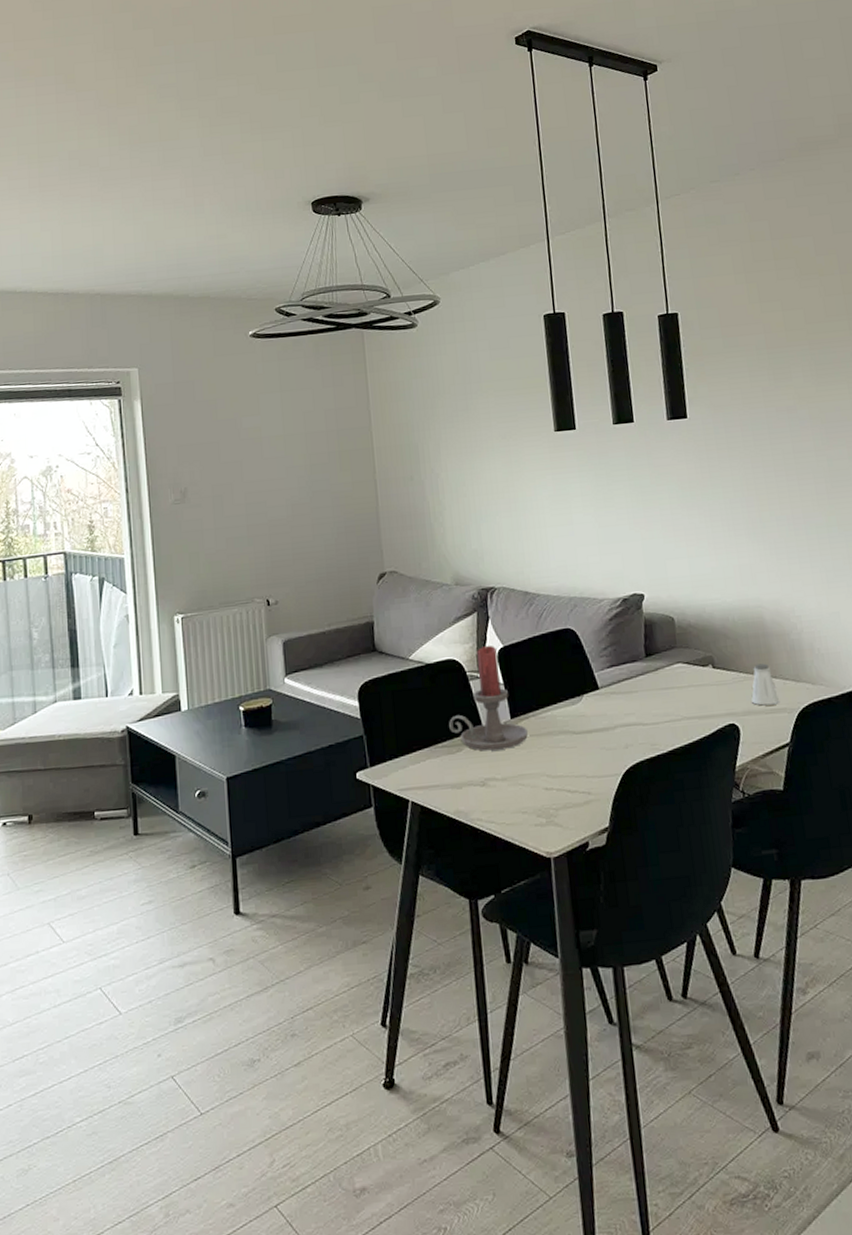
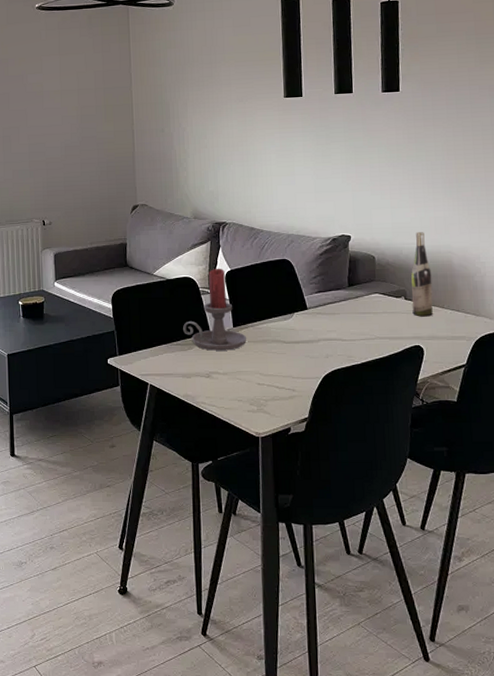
wine bottle: none [717,584,747,688] -> present [411,232,433,317]
saltshaker: present [751,663,779,706] -> none [436,299,459,333]

